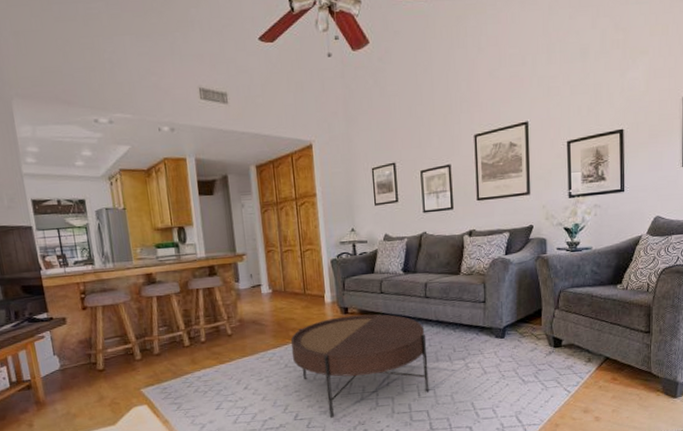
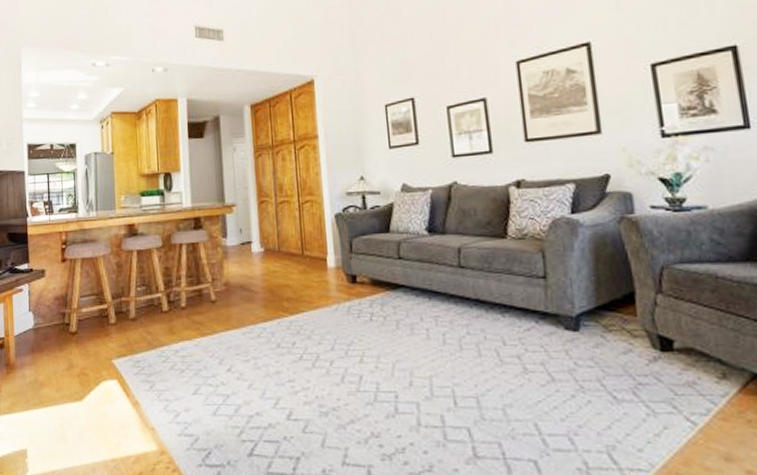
coffee table: present [290,314,430,418] -> none [284,285,471,423]

